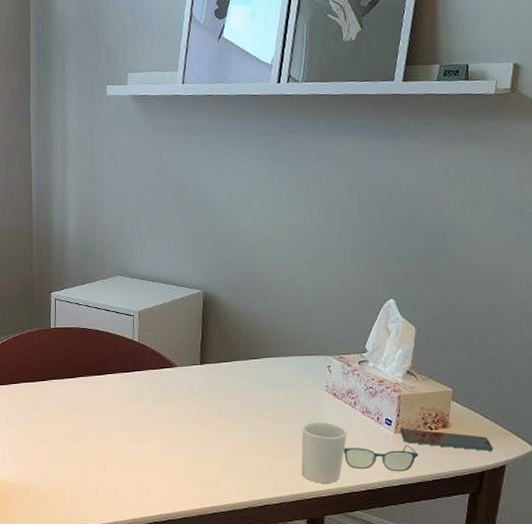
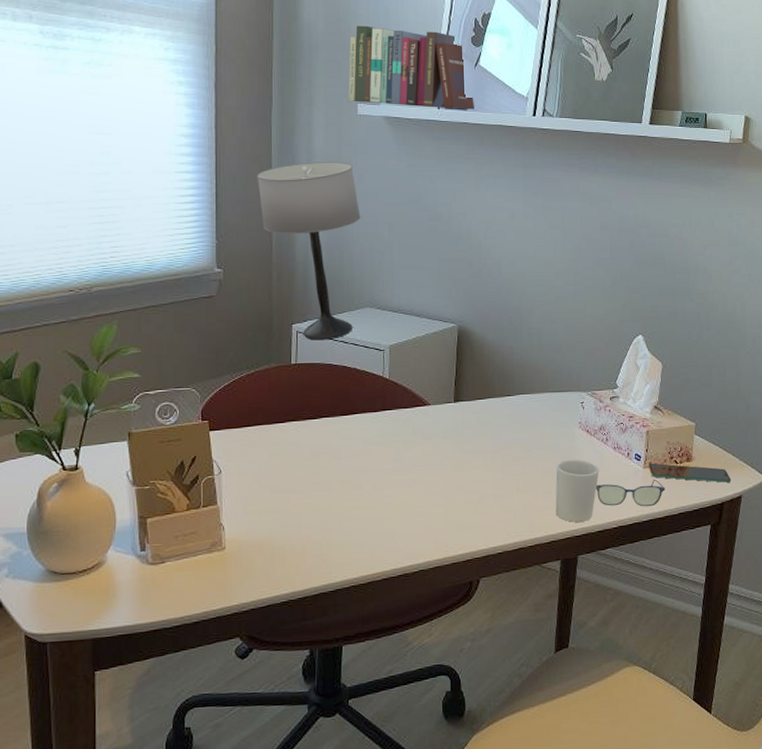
table lamp: none [18,141,111,307] -> present [257,162,361,340]
books: none [98,8,218,84] -> present [348,25,474,110]

